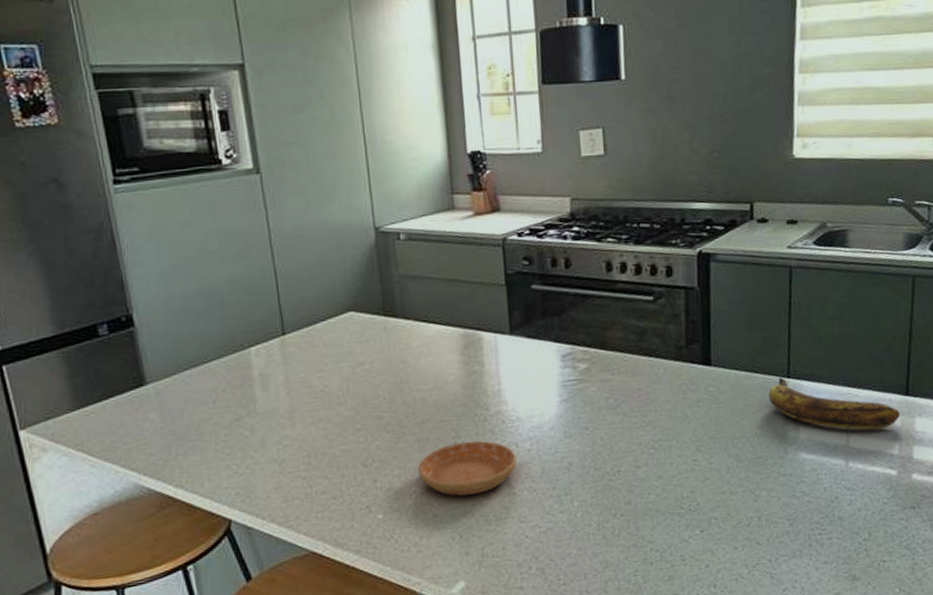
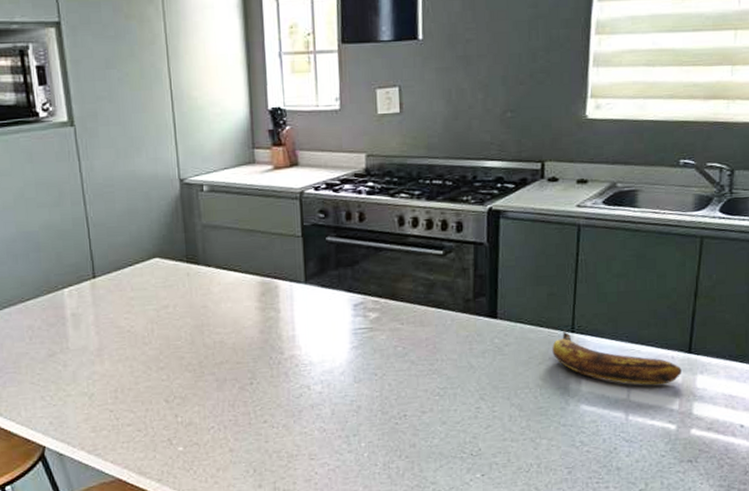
saucer: present [418,440,517,496] -> none [216,382,308,433]

